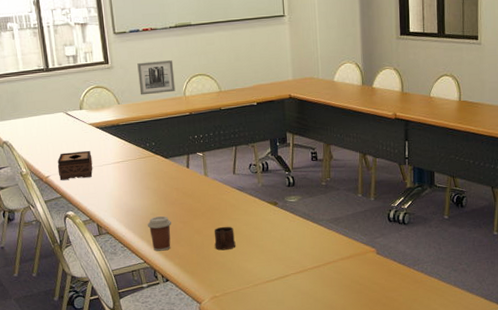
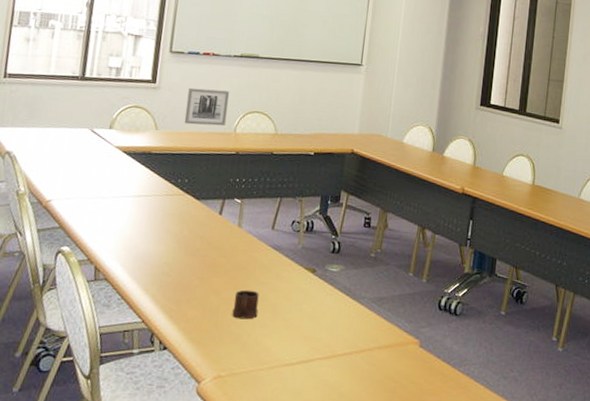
tissue box: present [57,150,93,180] -> none [63,175,110,209]
coffee cup: present [147,216,171,251] -> none [156,267,186,311]

